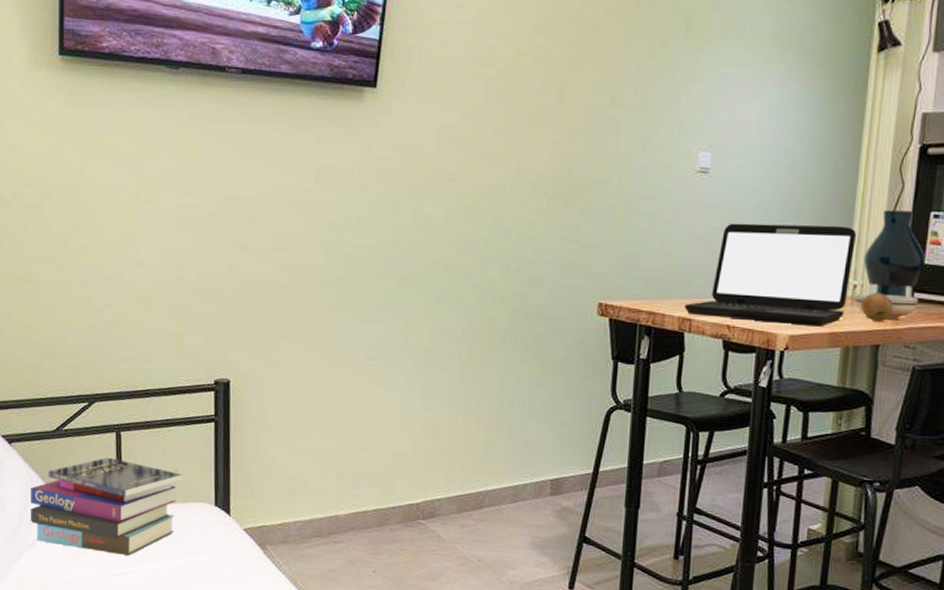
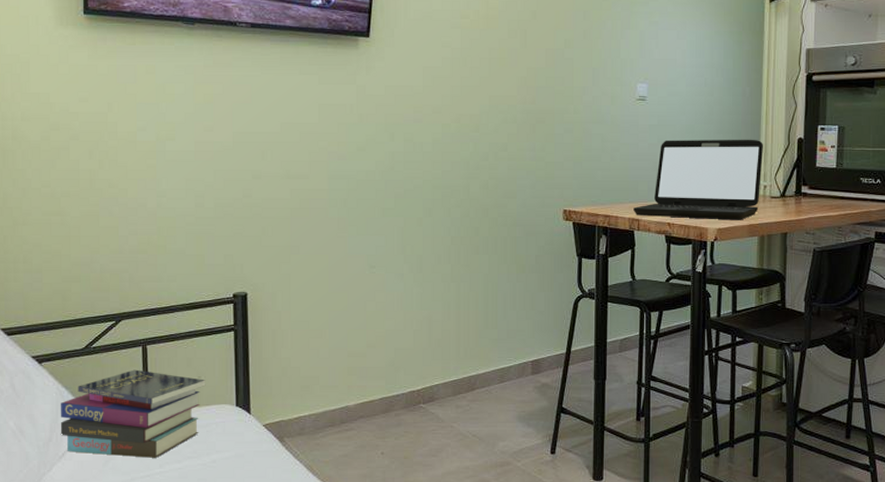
bowl: present [854,294,919,319] -> none [765,192,814,211]
fruit: present [860,293,894,322] -> none [770,191,796,215]
vase: present [864,209,926,298] -> none [771,125,817,194]

